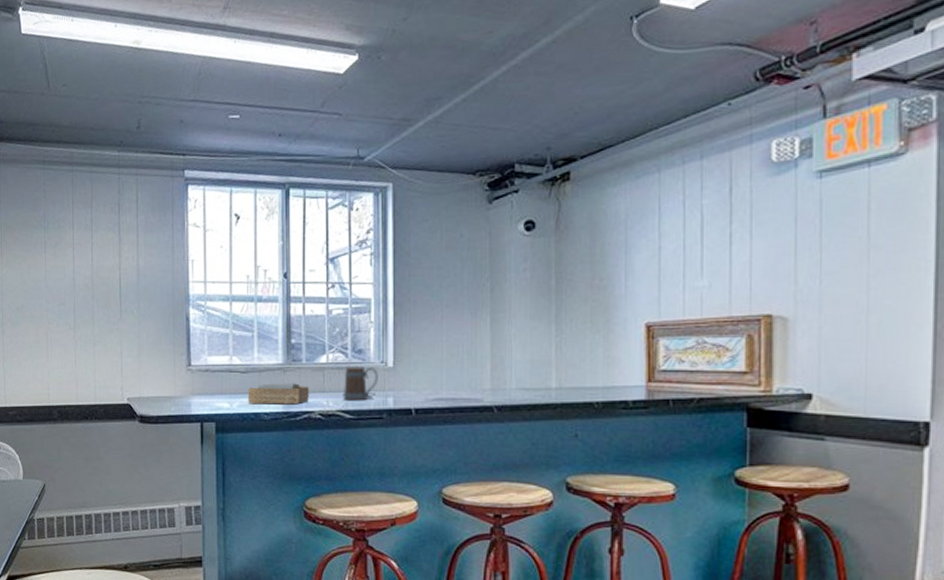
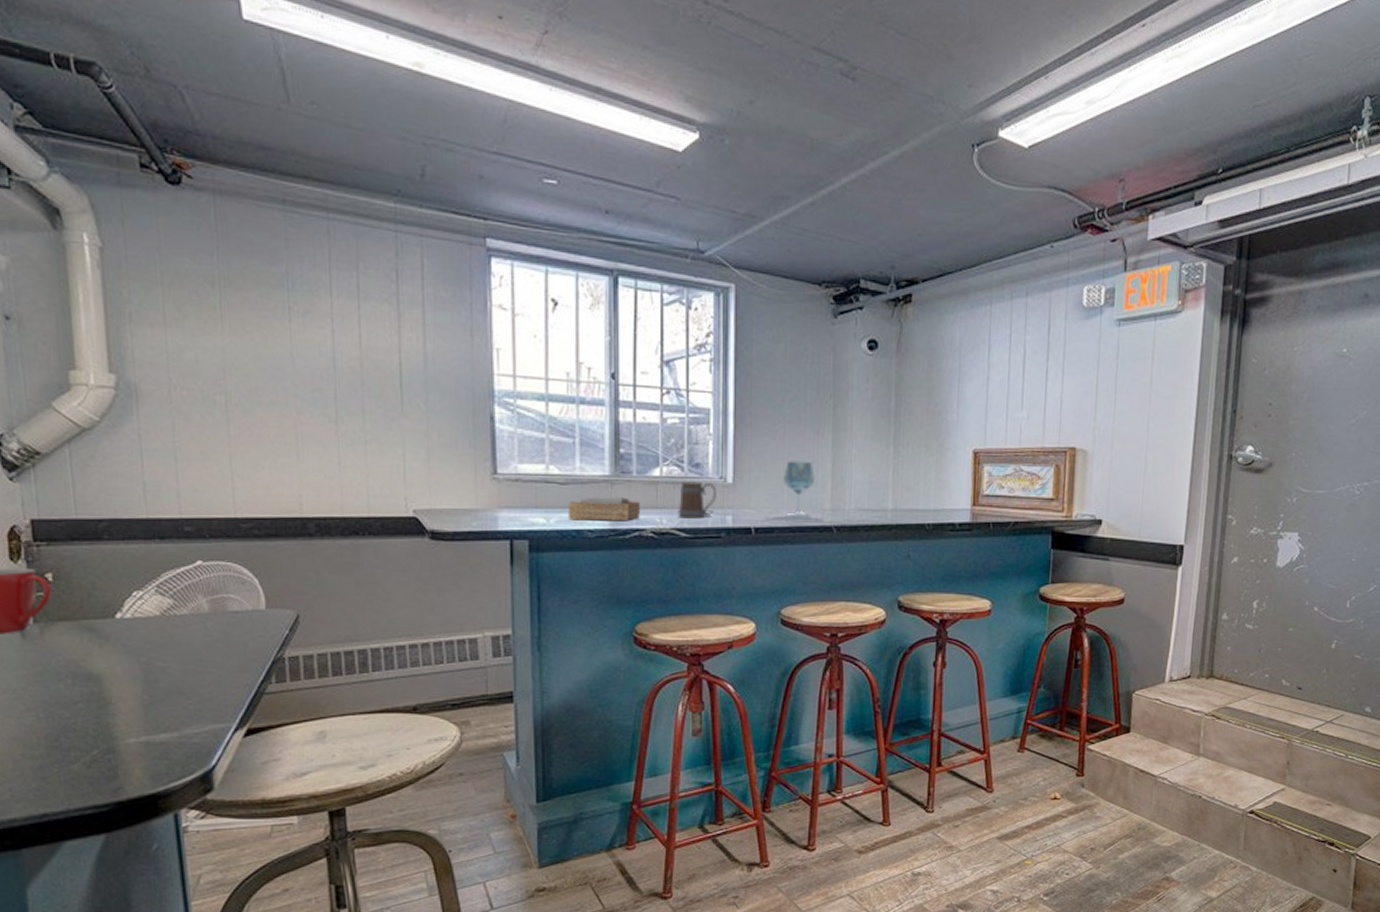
wine glass: none [442,343,473,400] -> present [784,460,815,520]

